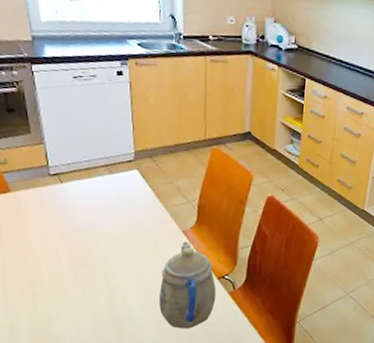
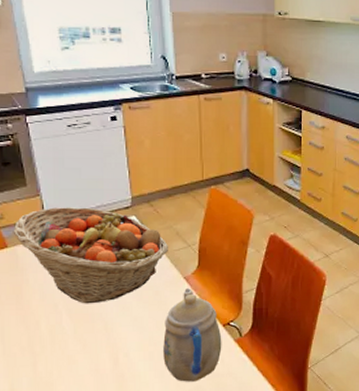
fruit basket: none [16,156,168,251] -> present [13,207,168,304]

